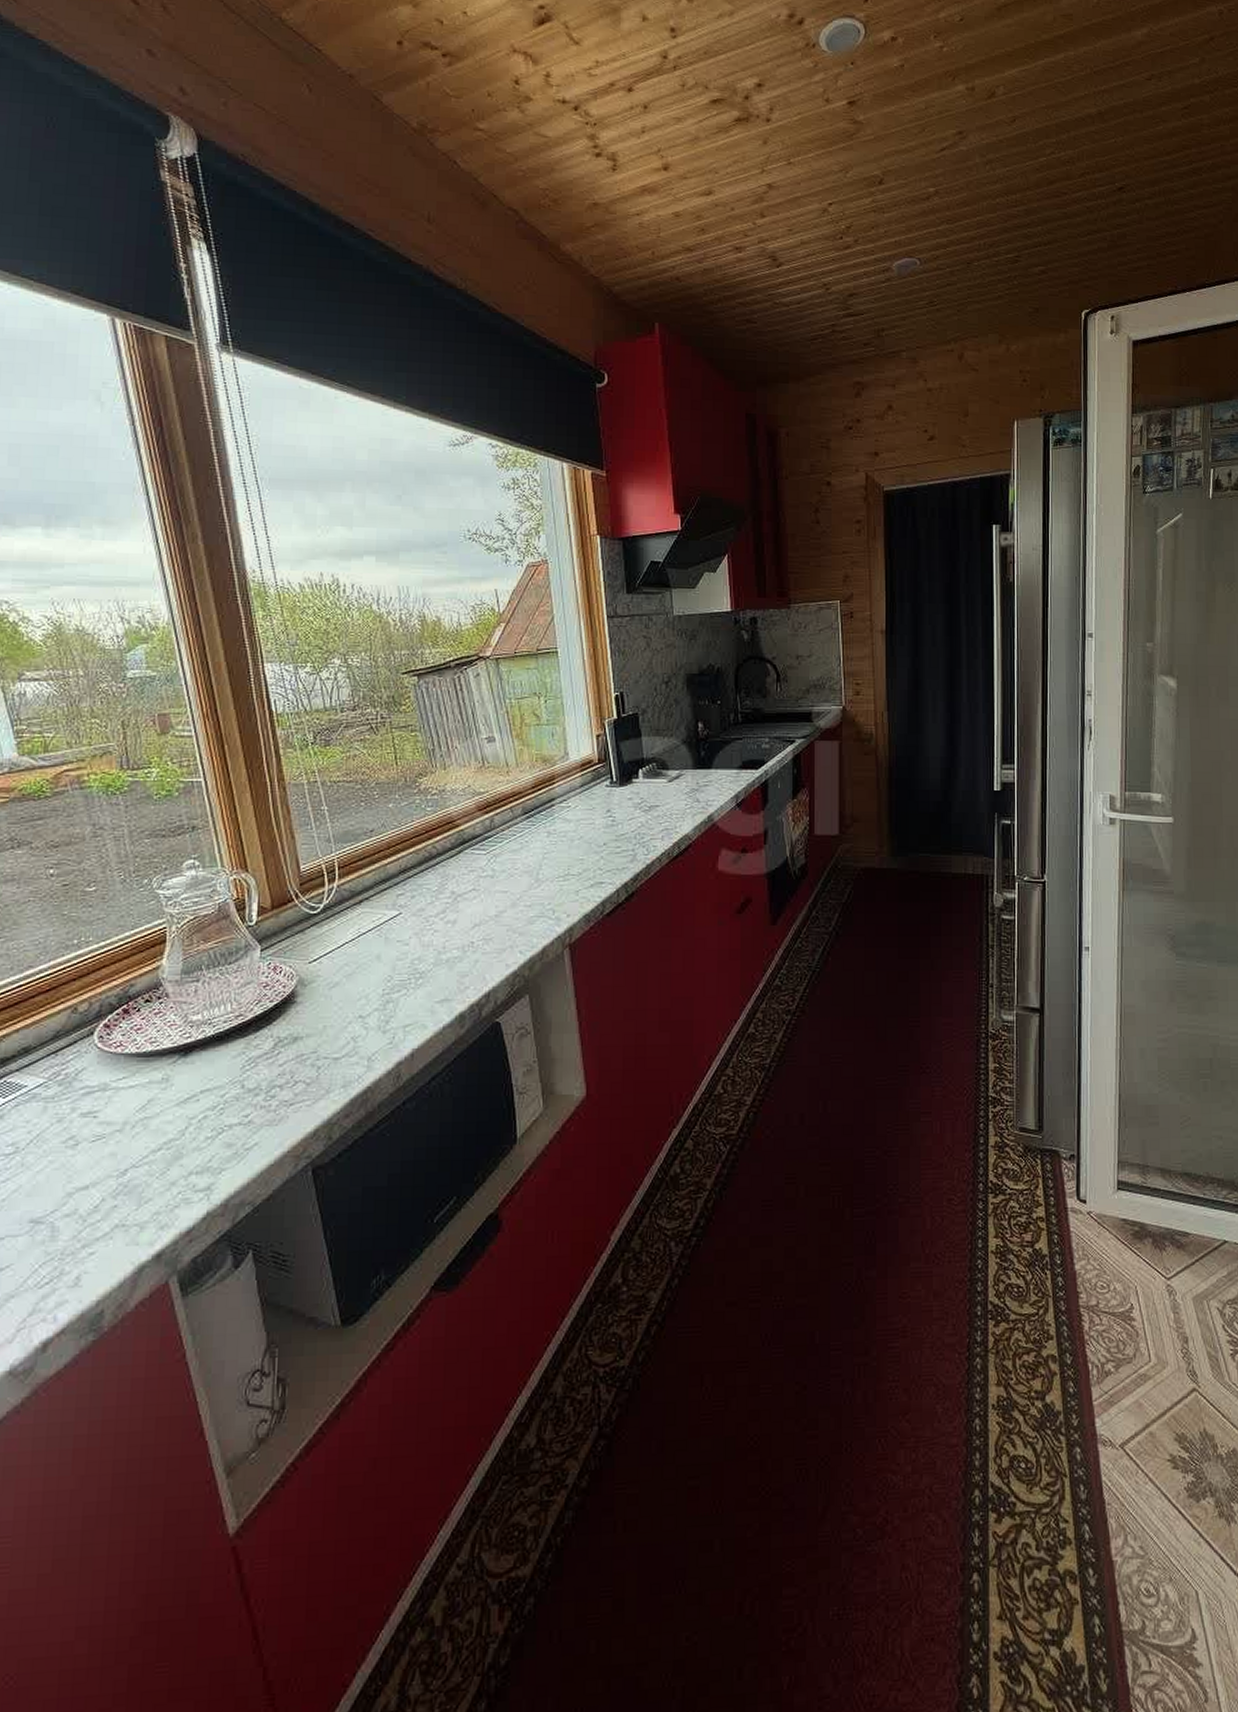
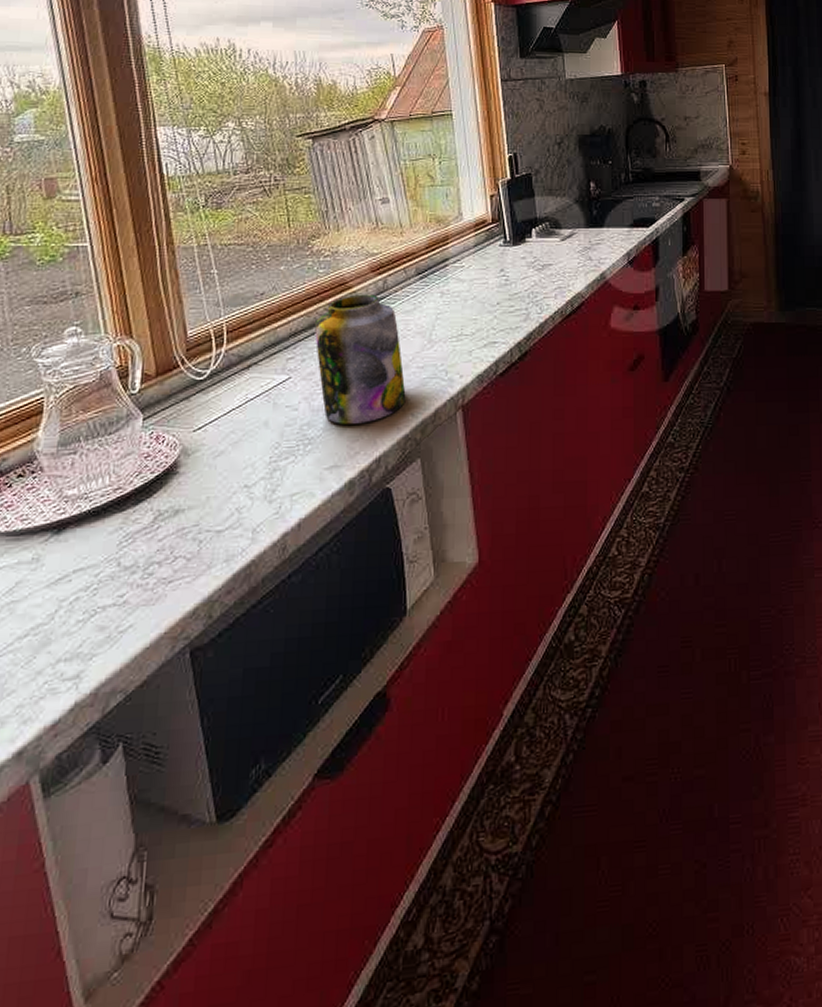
jar: none [424,833,514,960] -> present [315,294,406,424]

